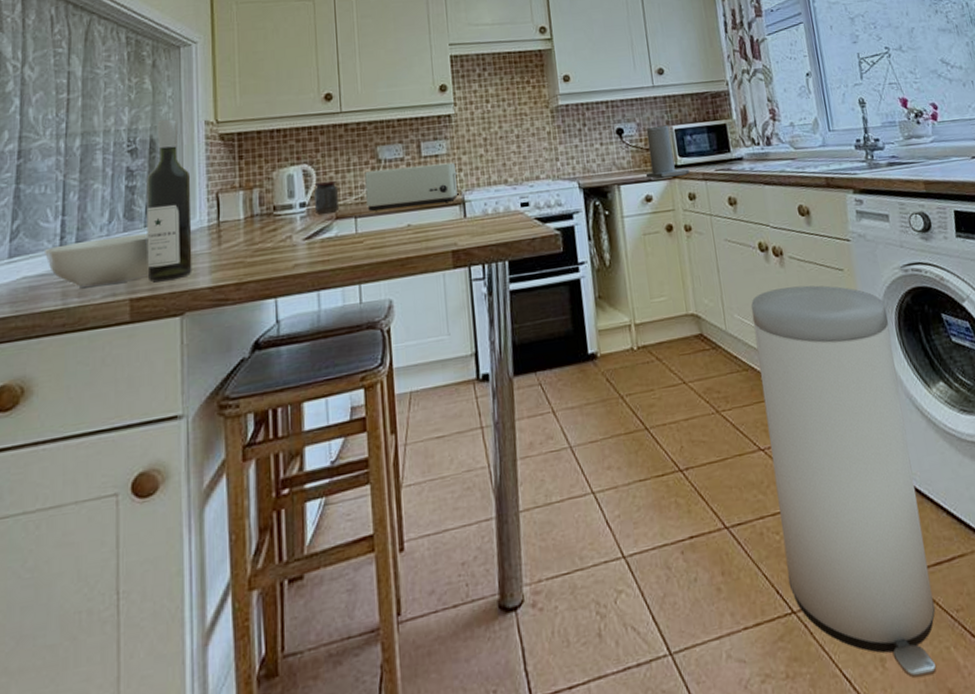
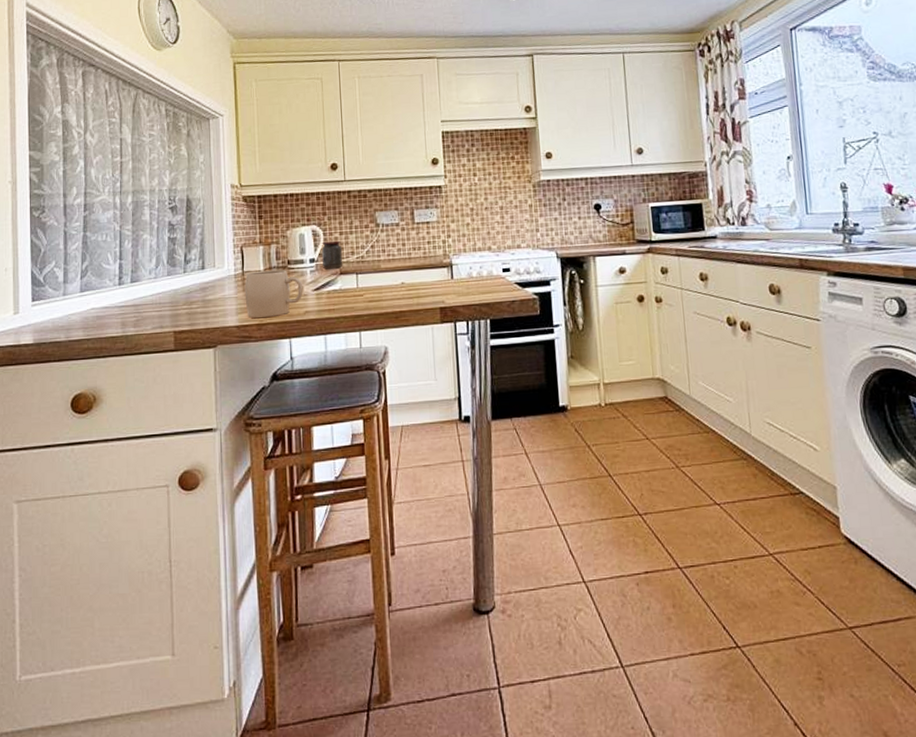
bowl: present [45,233,149,288] -> none [108,278,188,320]
bottle: present [147,118,192,282] -> none [185,181,223,319]
mug: none [220,217,292,277] -> present [244,270,304,319]
toaster: present [365,162,458,211] -> none [365,229,446,269]
paper towel: present [645,125,690,178] -> none [620,202,664,252]
pedal bin: present [750,285,937,679] -> none [715,359,877,718]

